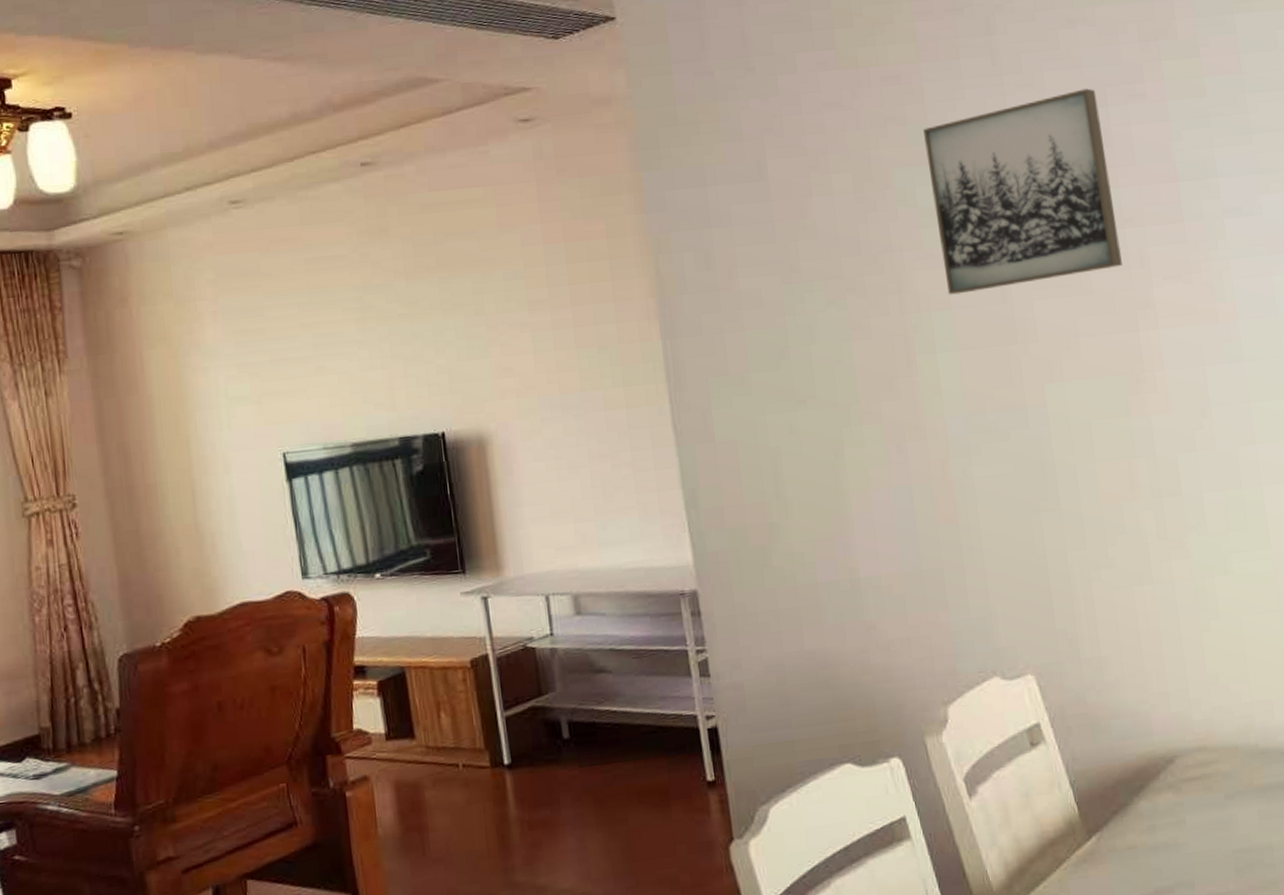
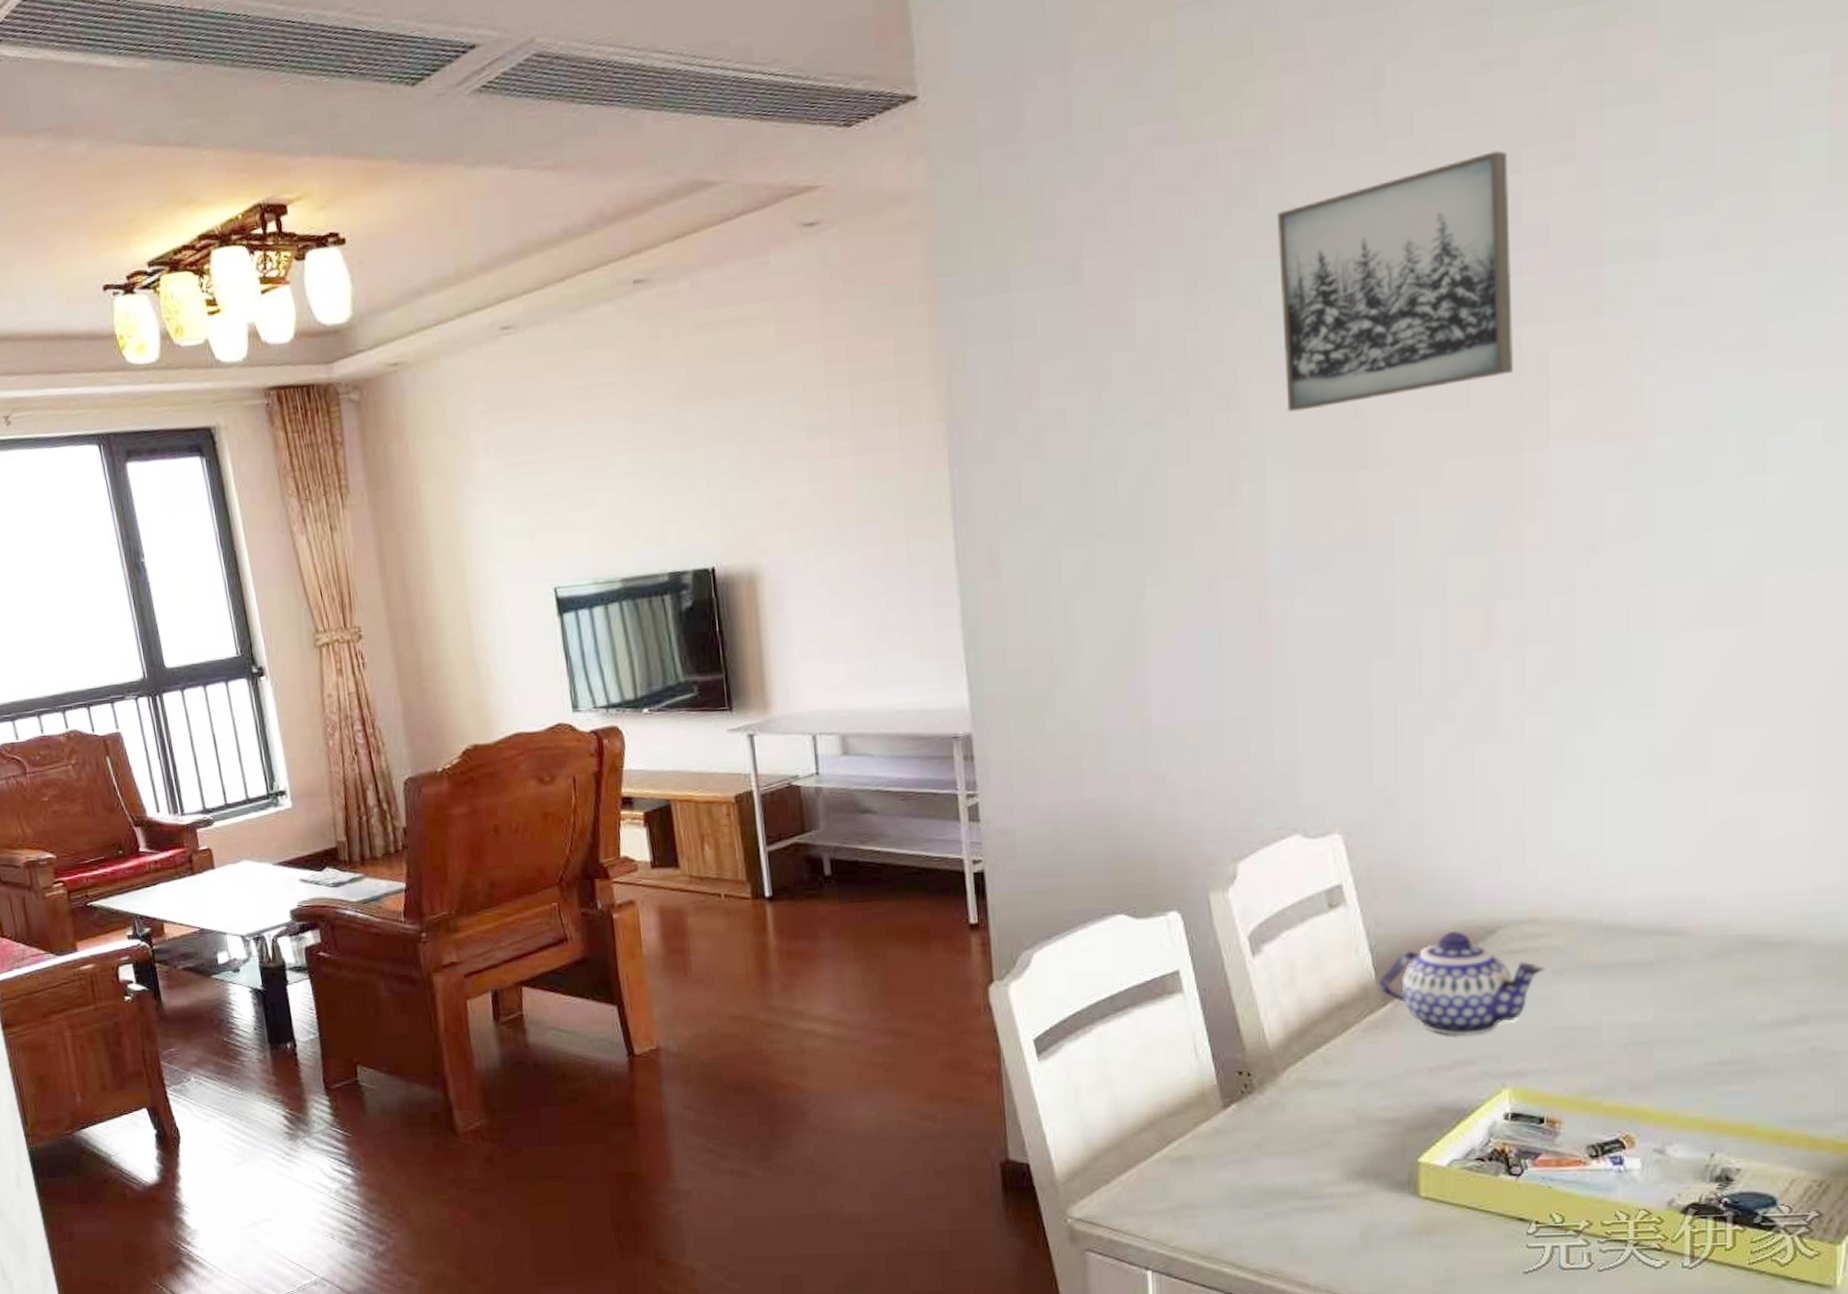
teapot: none [1081,762,1219,865] -> present [1378,930,1545,1037]

